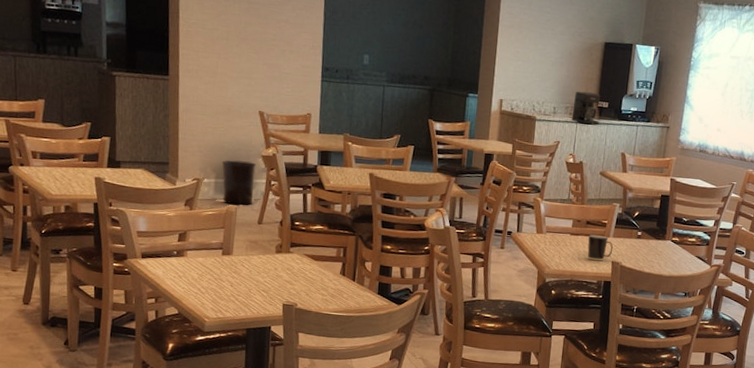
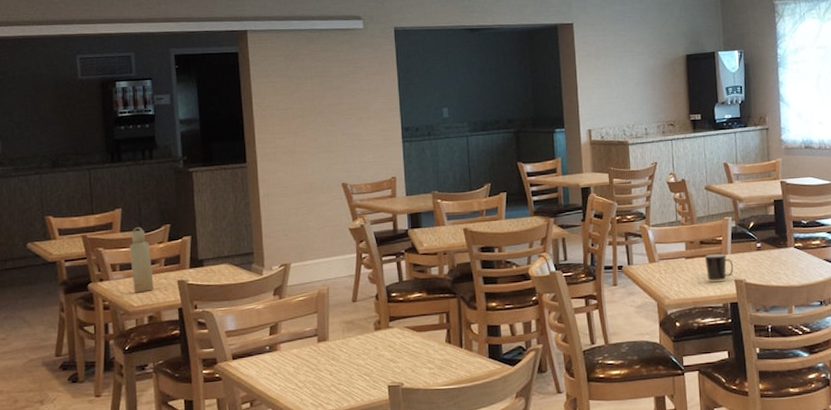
bottle: none [50,120,72,183] -> present [129,227,154,293]
waste bin: present [222,160,257,206] -> none [308,237,345,286]
coffee maker: present [571,91,600,125] -> none [664,107,695,141]

